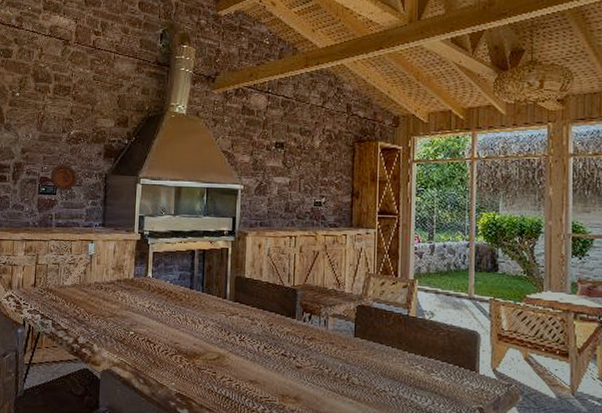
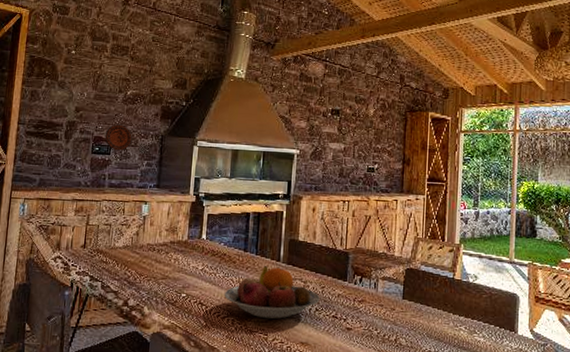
fruit bowl: none [171,302,268,357] -> present [223,265,320,320]

